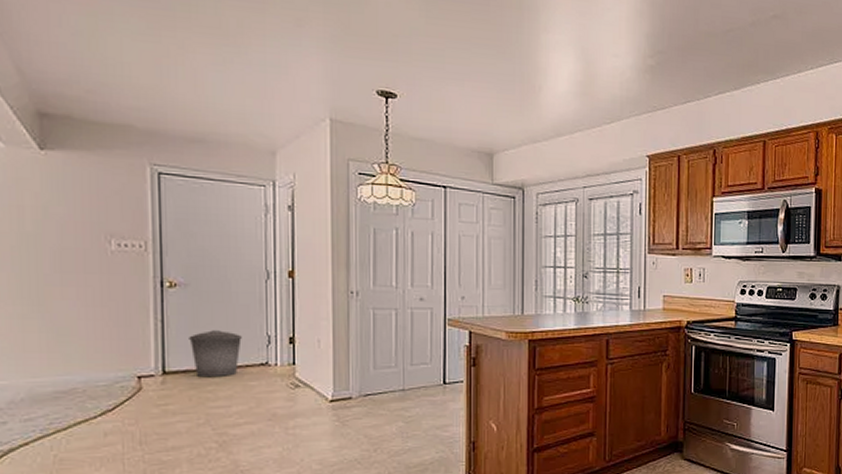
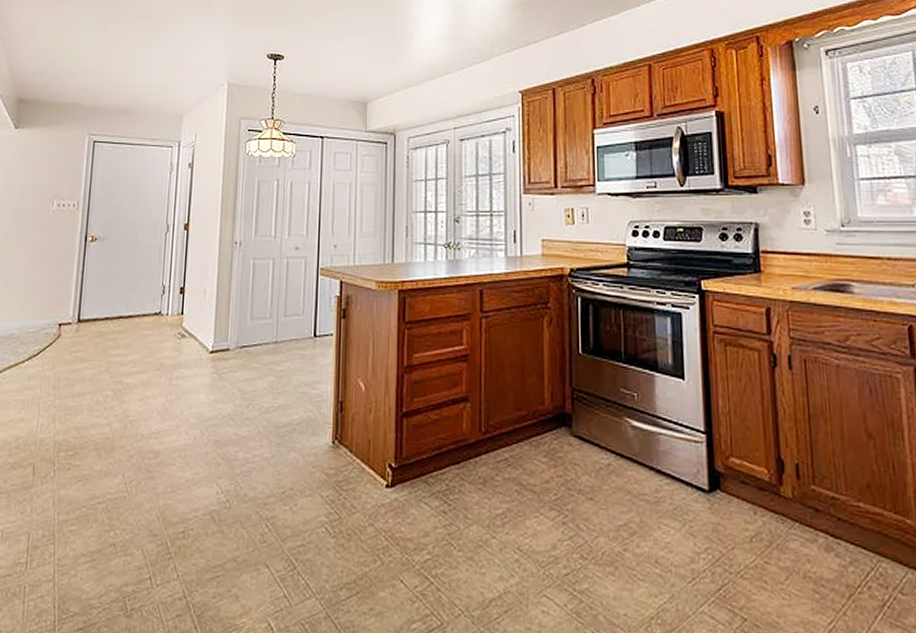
trash can: present [189,330,242,376] -> none [101,281,142,325]

